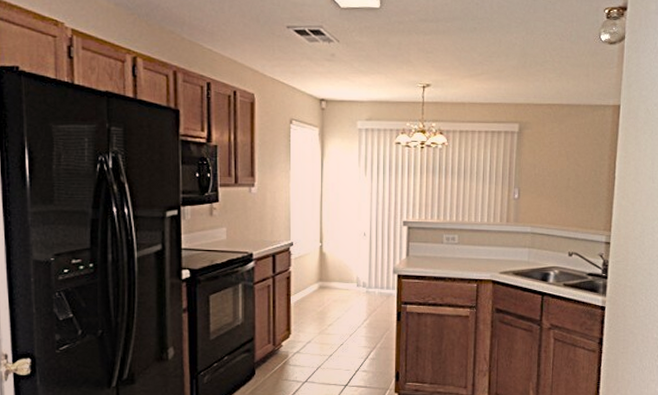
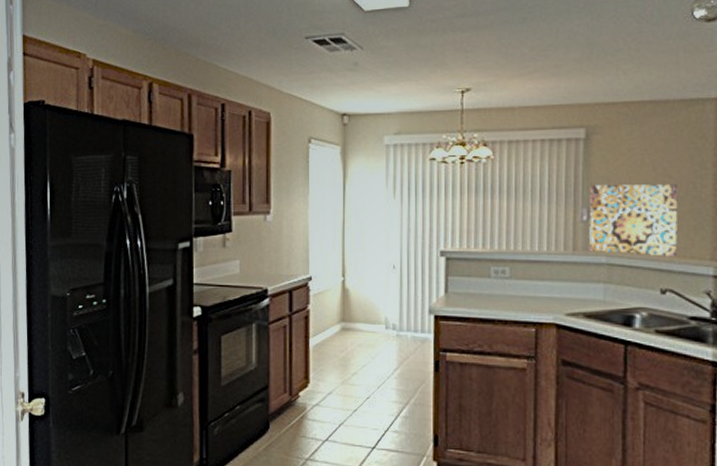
wall art: none [519,170,584,228] -> present [589,184,678,258]

